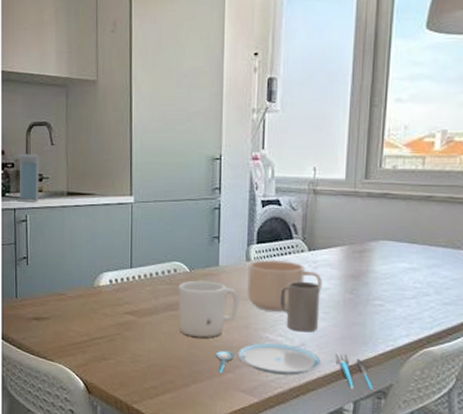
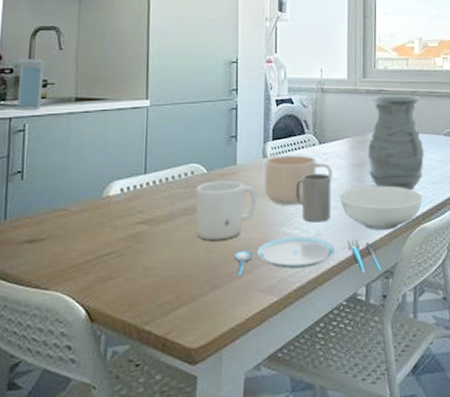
bowl: none [328,300,430,350] -> present [339,185,423,231]
vase: none [364,200,438,310] -> present [367,96,425,191]

